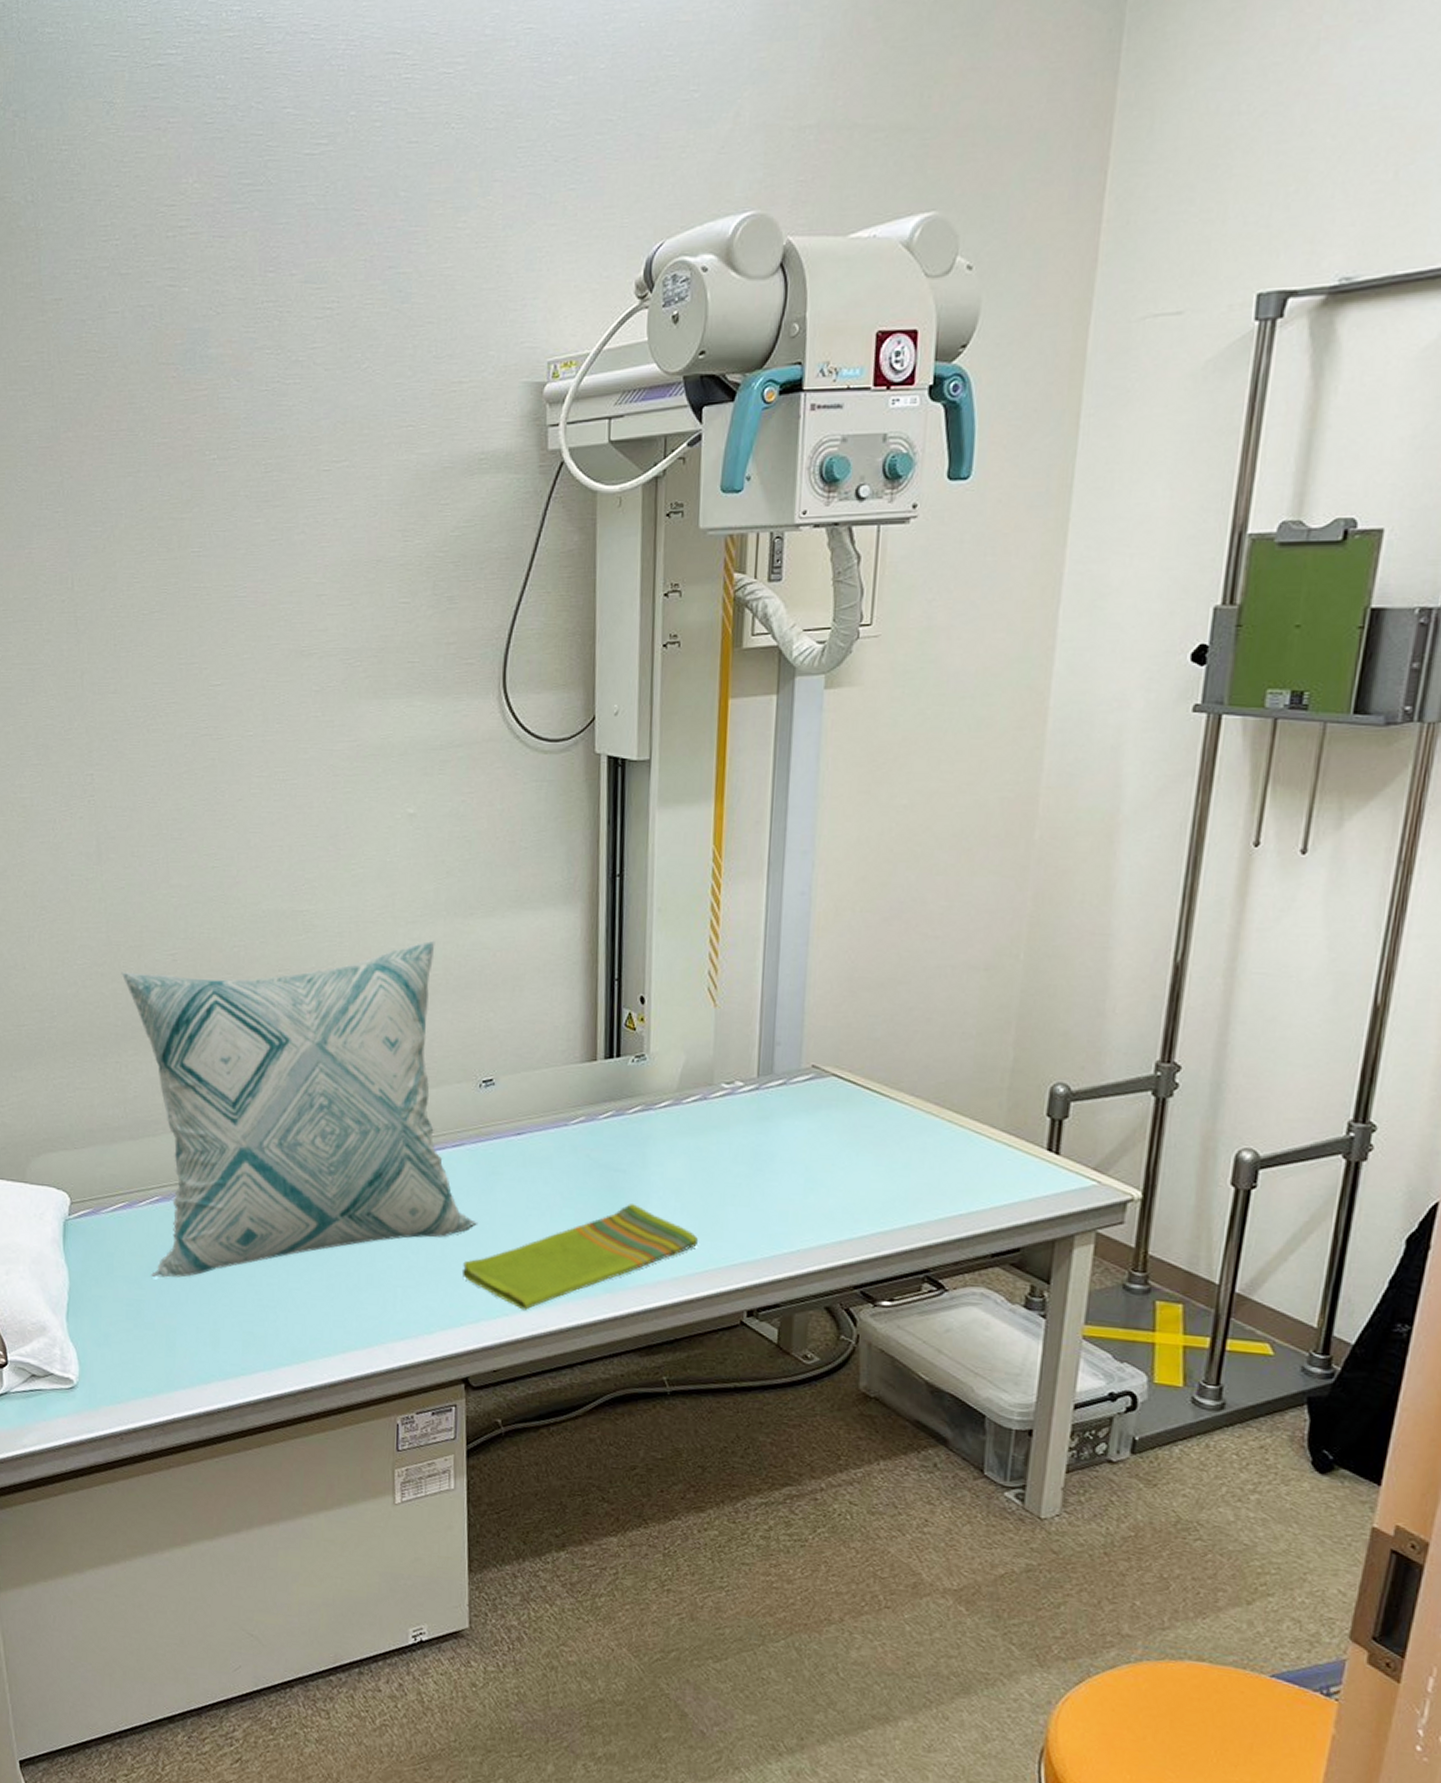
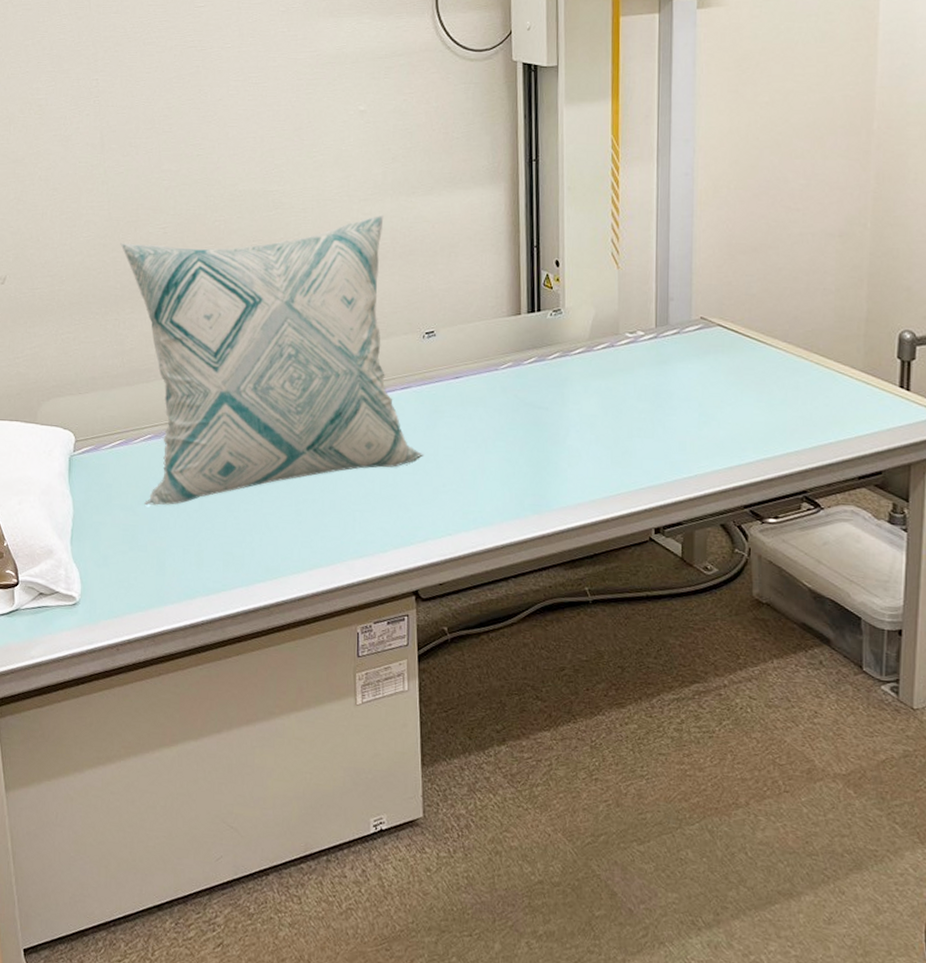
dish towel: present [461,1204,699,1310] -> none [411,437,612,530]

